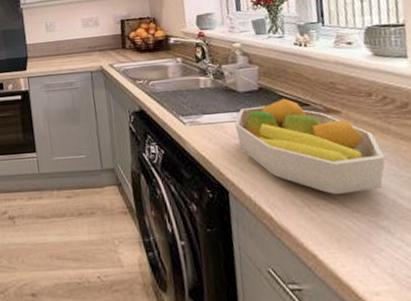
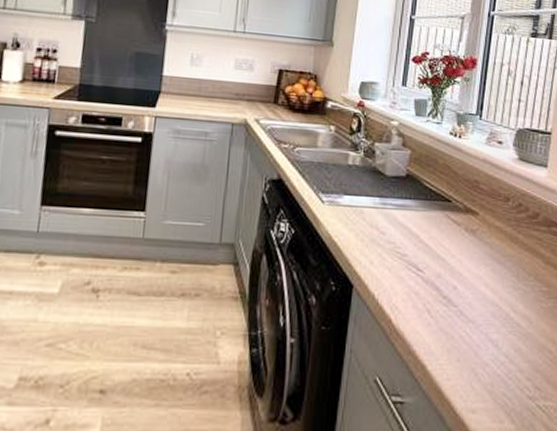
fruit bowl: present [234,98,386,194] -> none [374,190,508,301]

